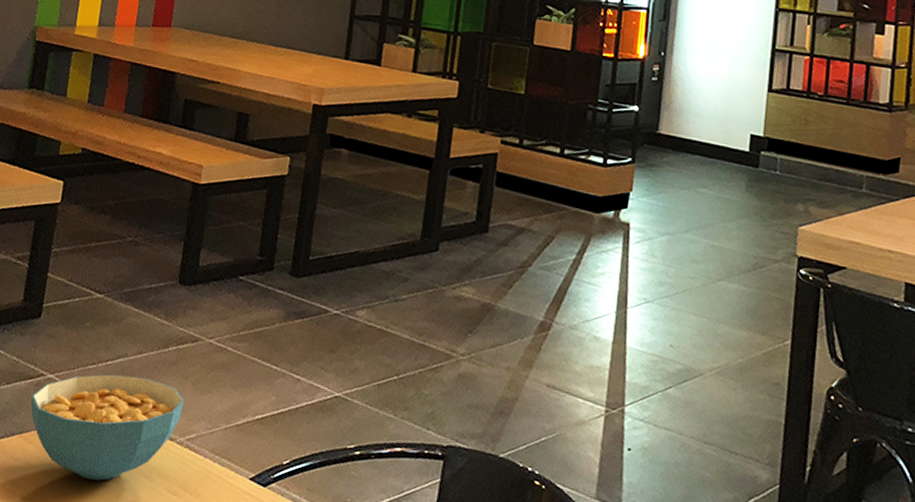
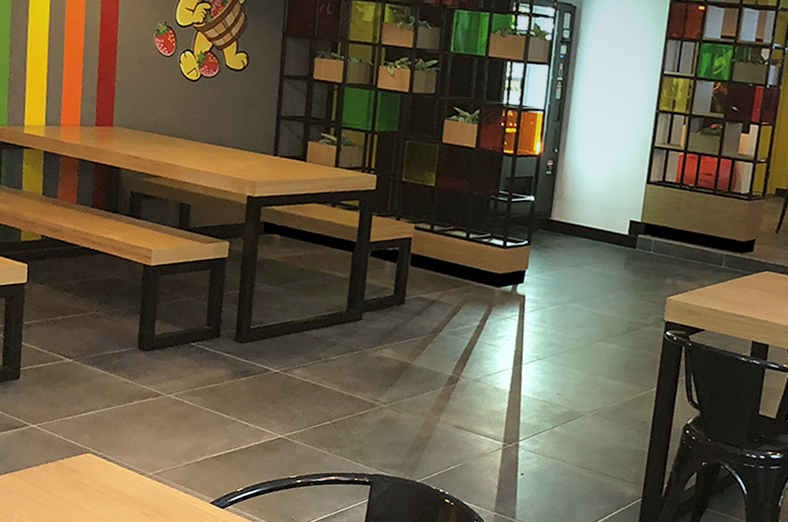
cereal bowl: present [30,374,184,481] -> none [18,423,151,507]

